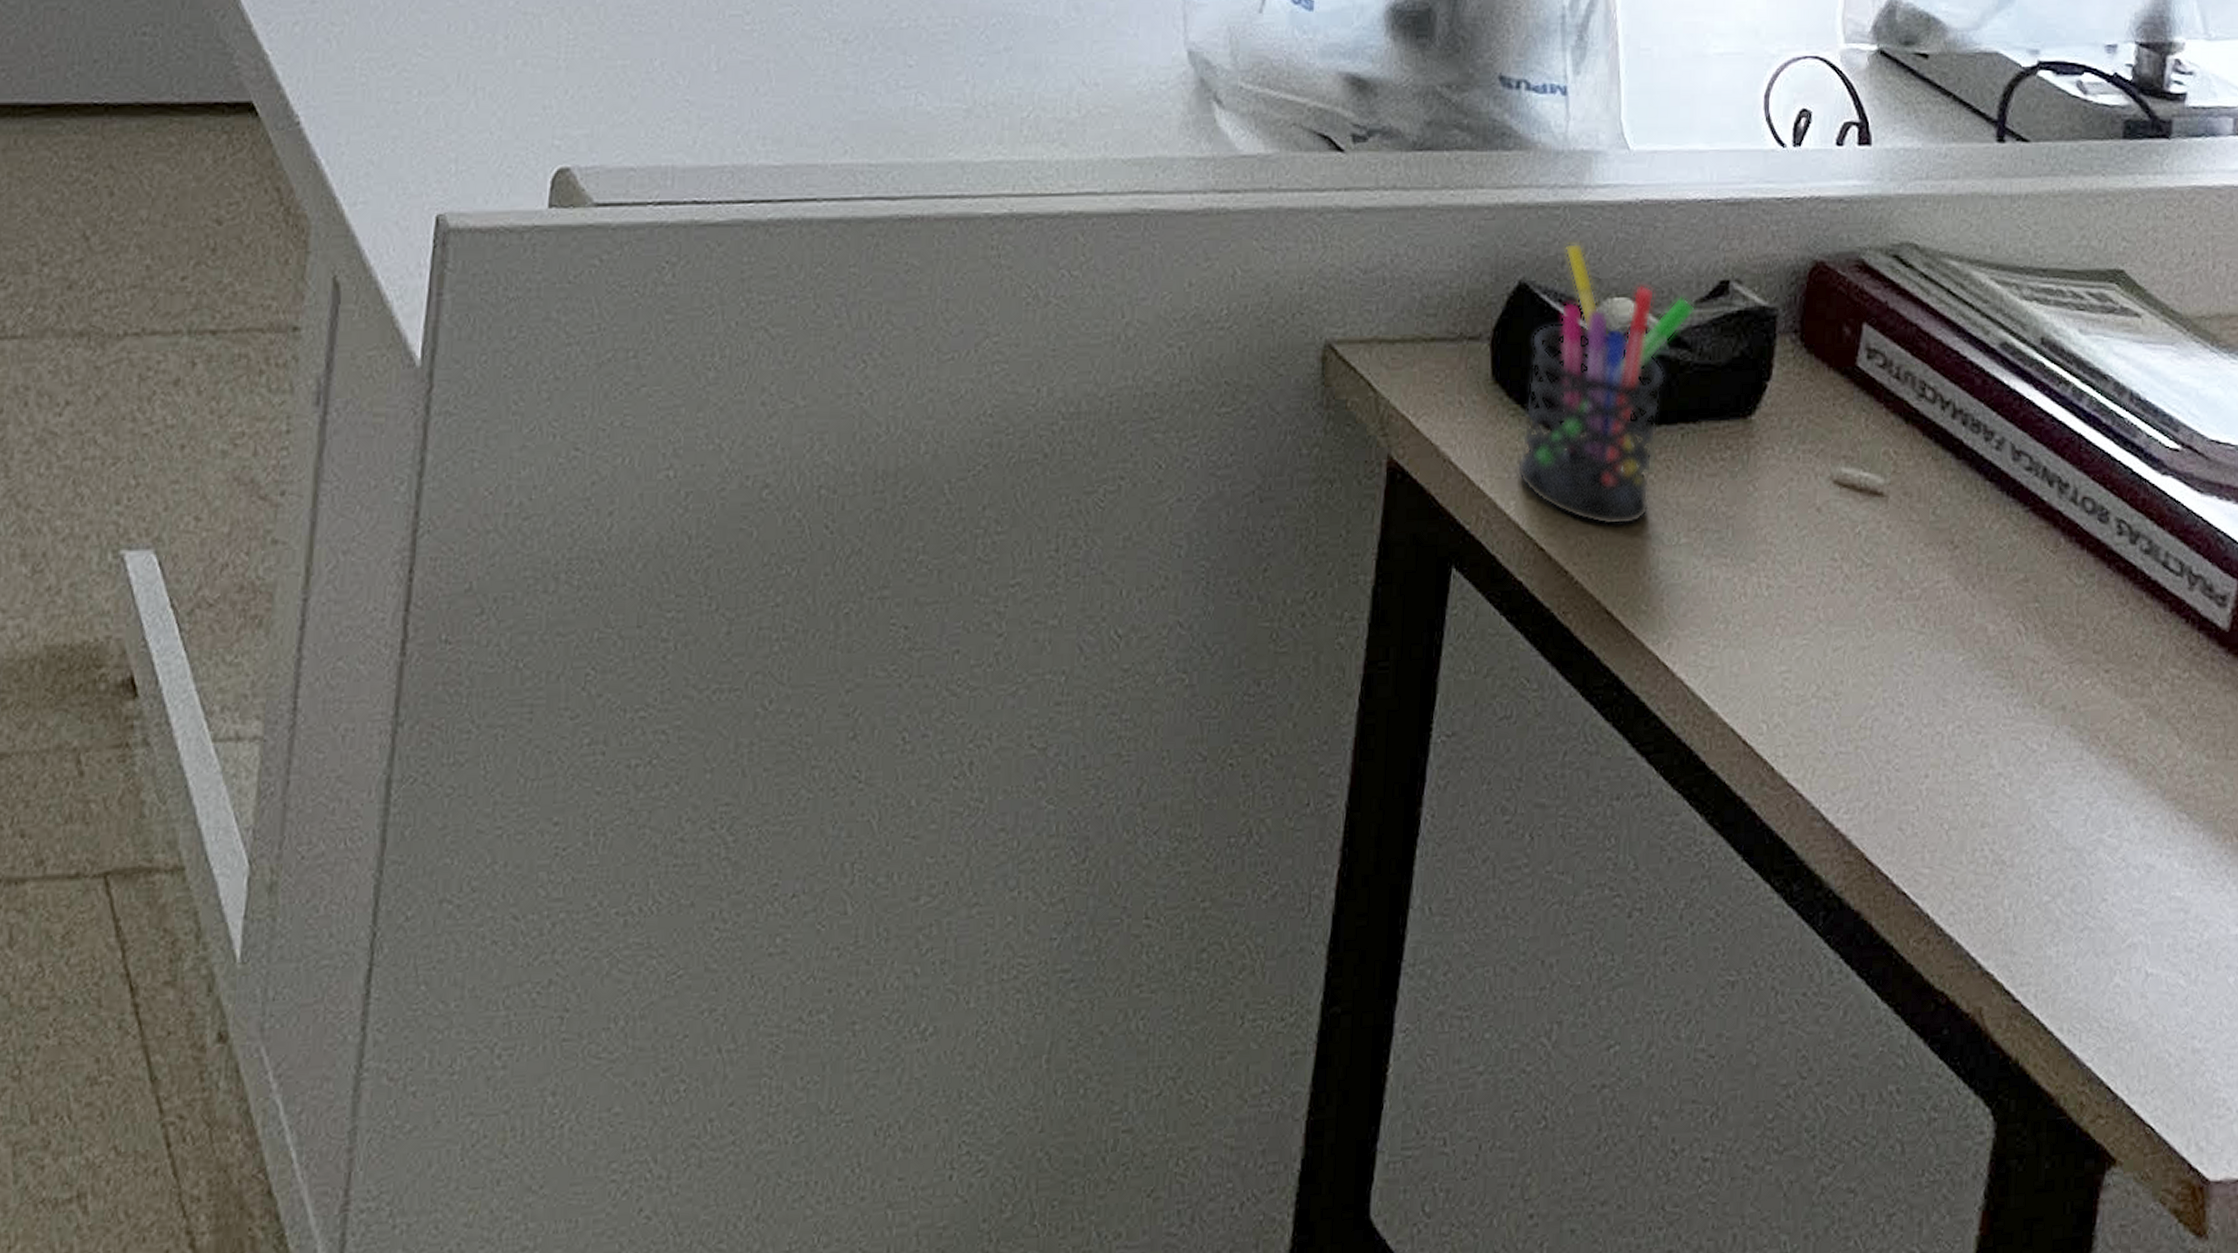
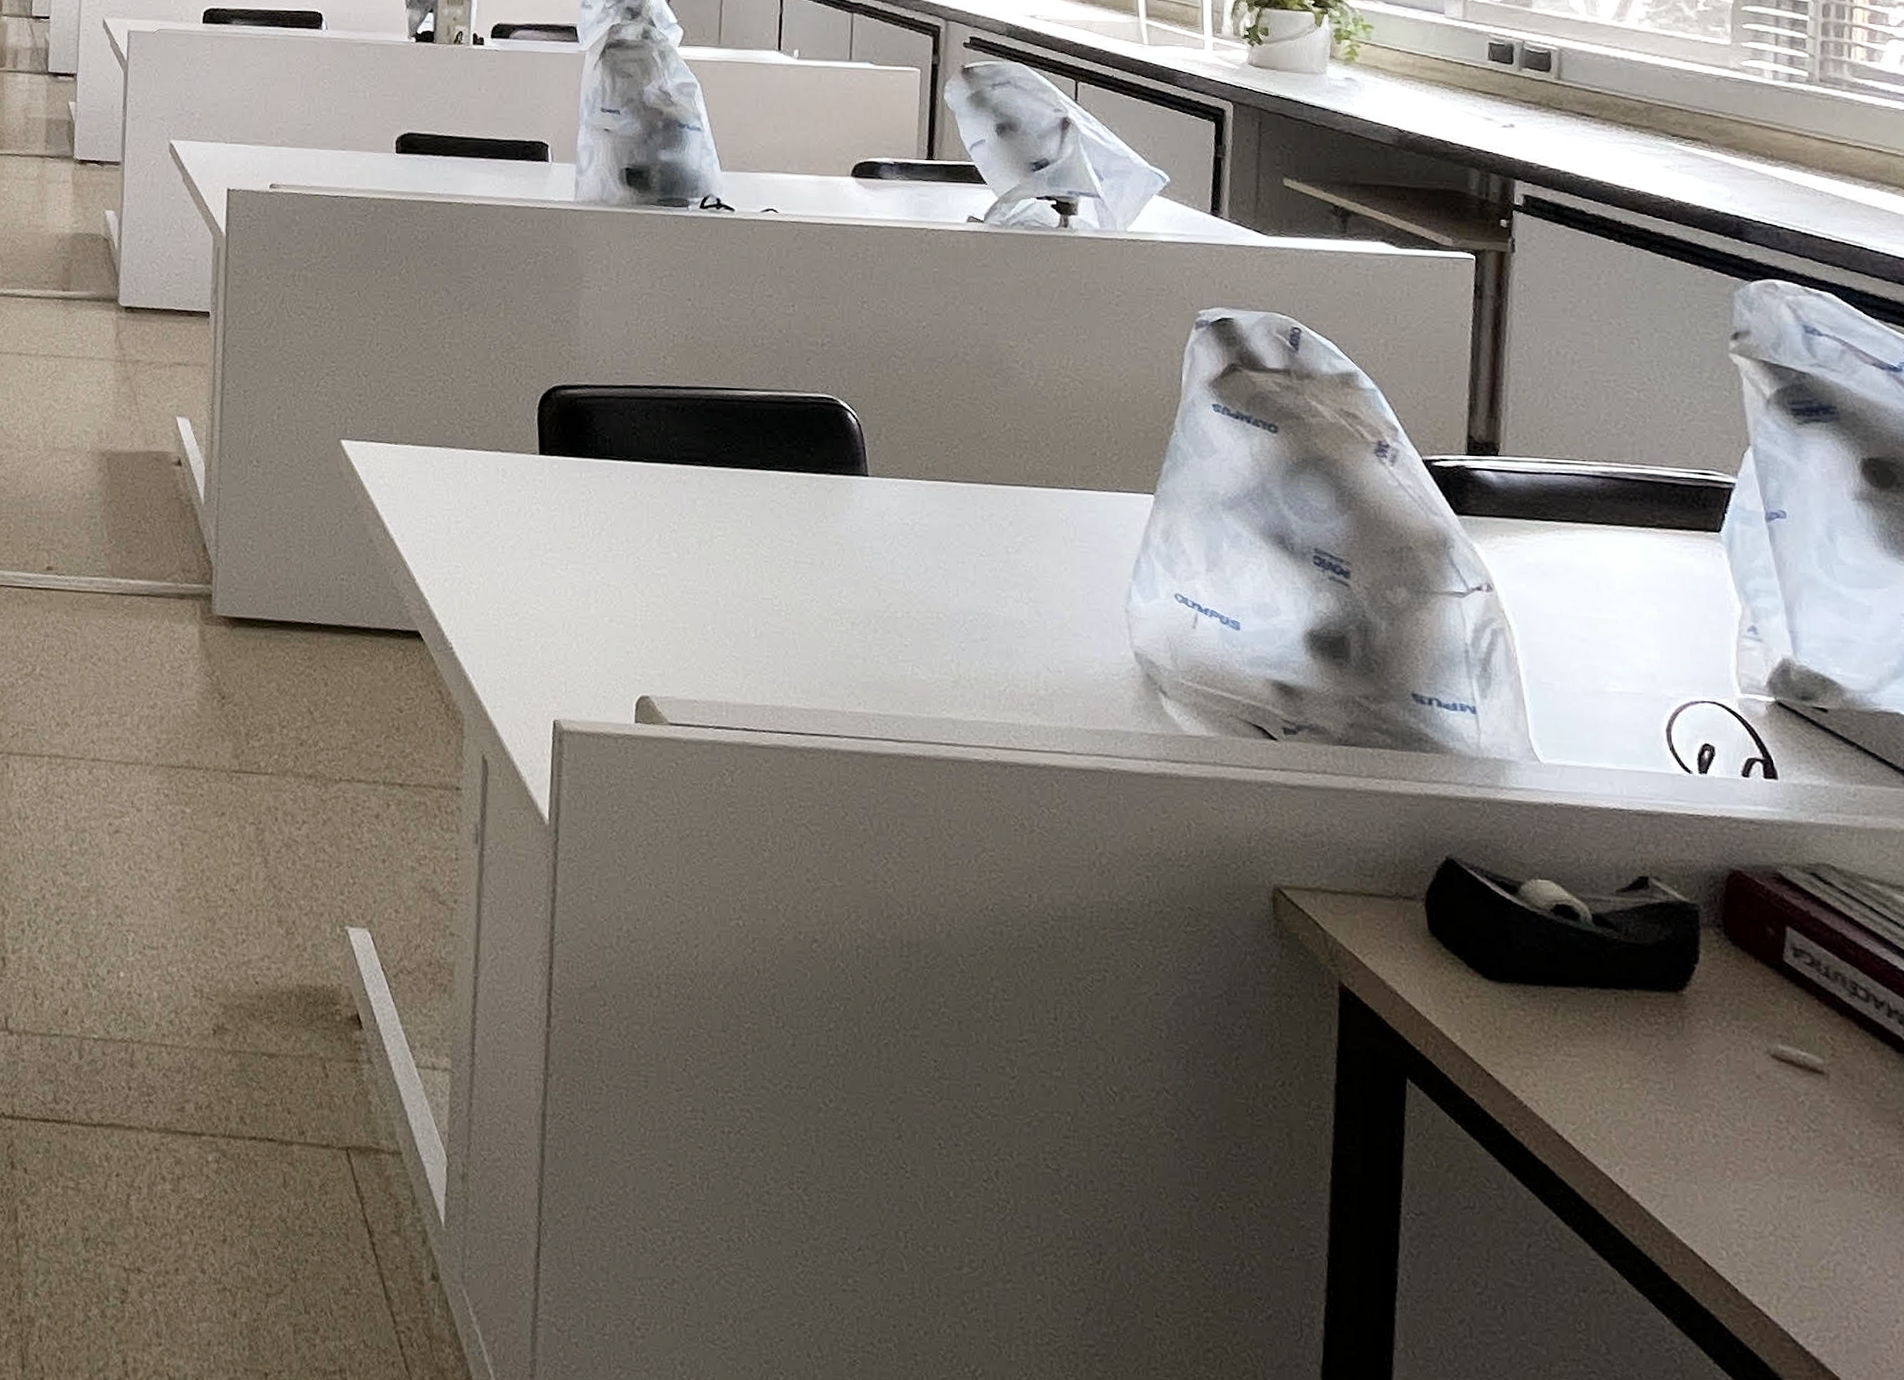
pen holder: present [1516,242,1695,527] -> none [1459,831,1617,1067]

